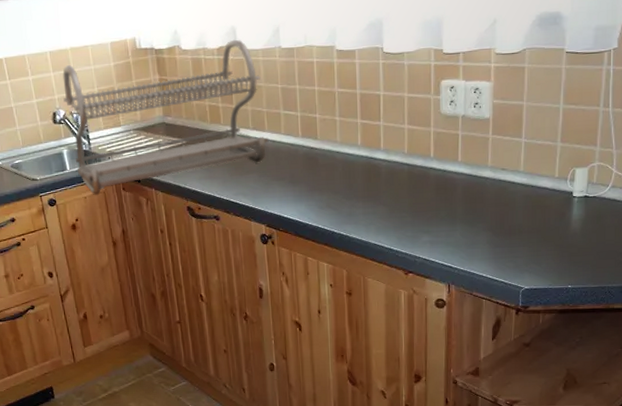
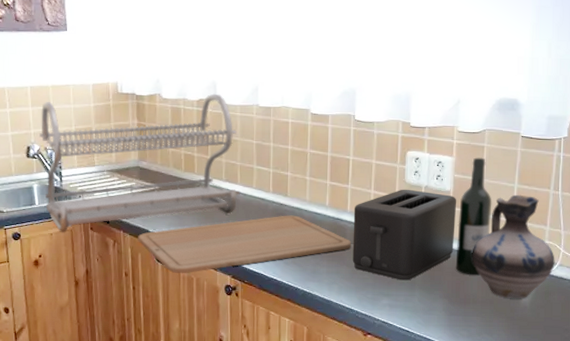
chopping board: none [170,158,387,227] -> present [138,215,352,274]
toaster: none [387,120,497,216] -> present [352,189,457,281]
wine bottle: none [498,79,536,205] -> present [455,157,492,276]
ceramic jug: none [515,115,607,226] -> present [471,194,555,299]

